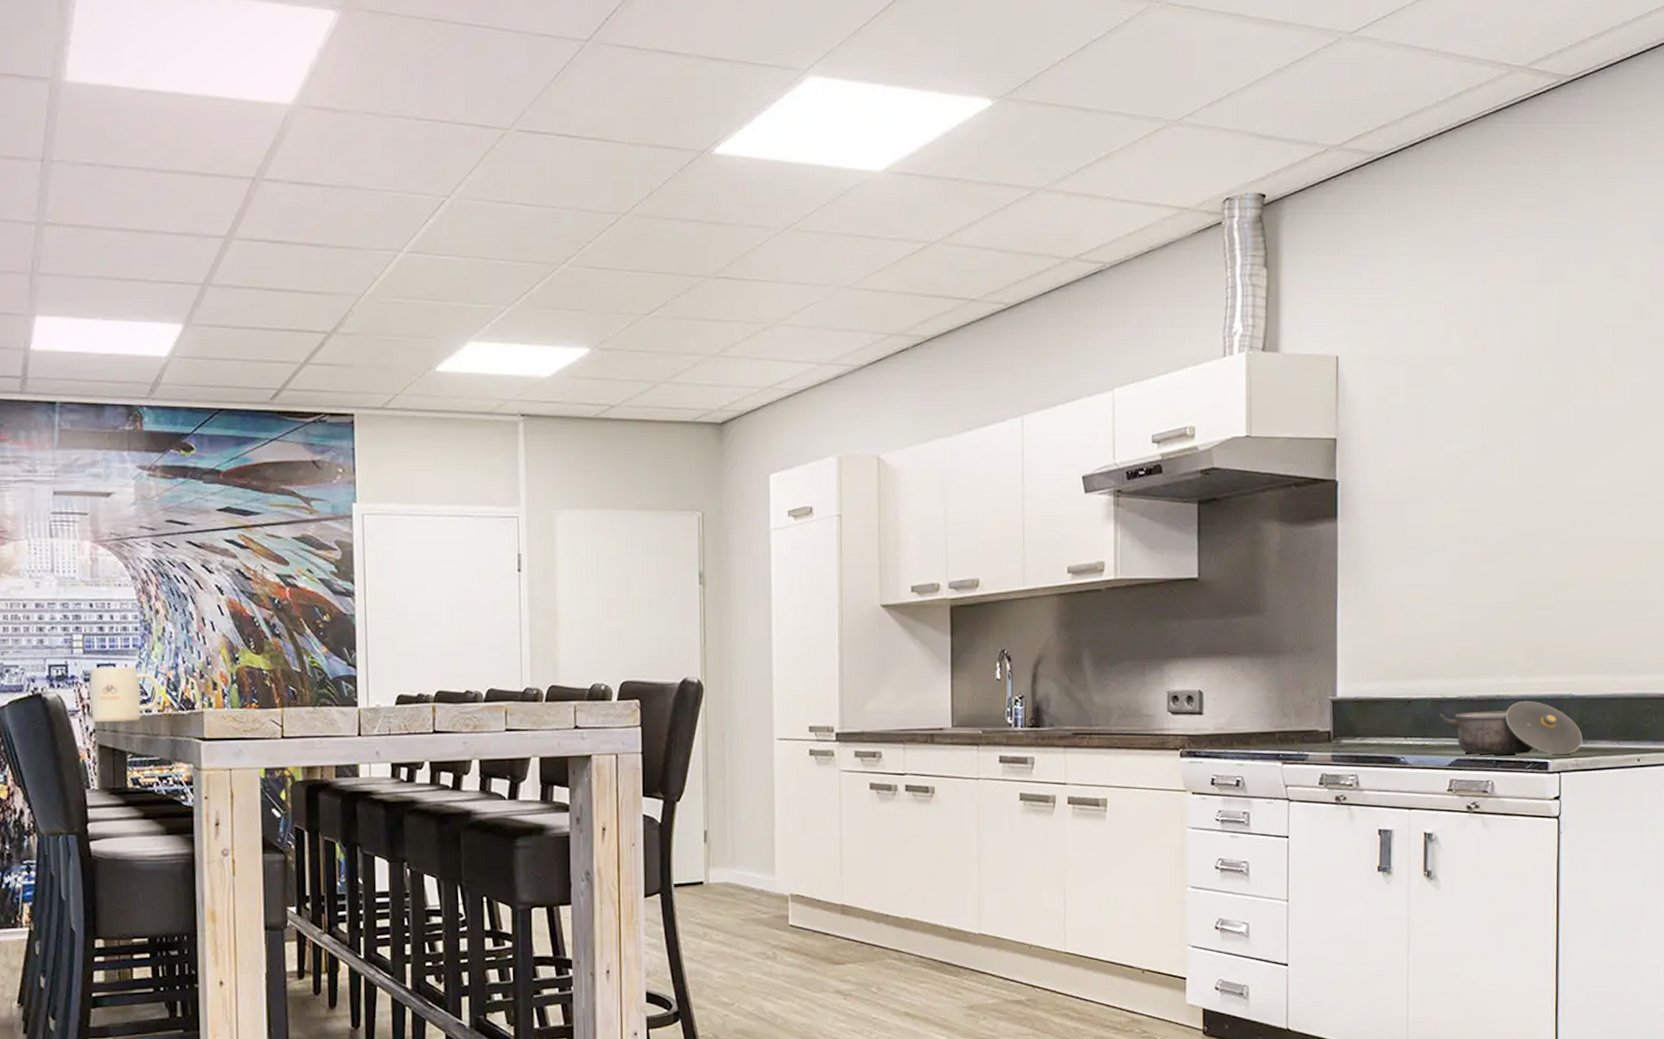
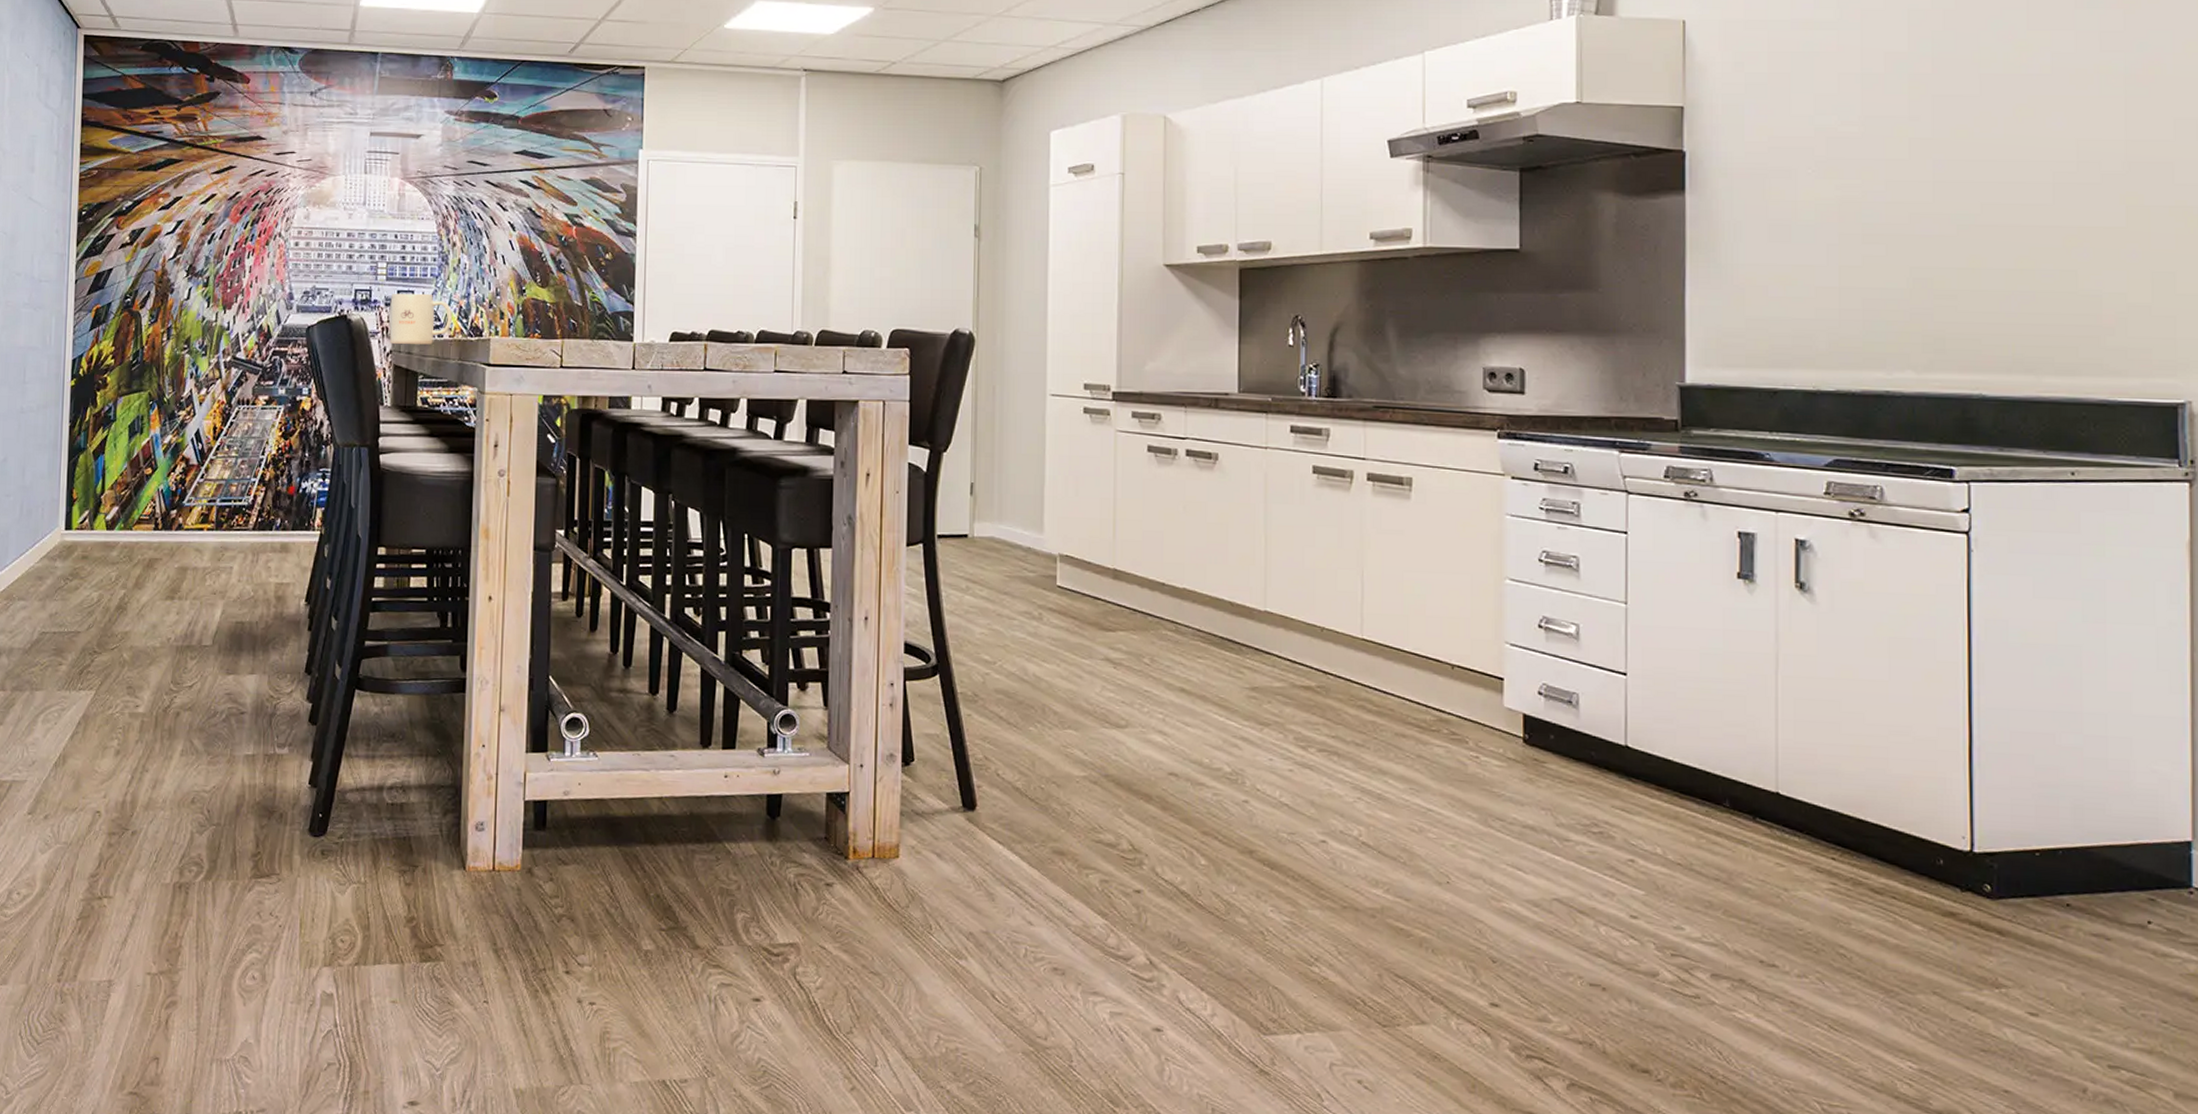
cooking pot: present [1439,700,1583,755] -> none [1813,398,1998,463]

